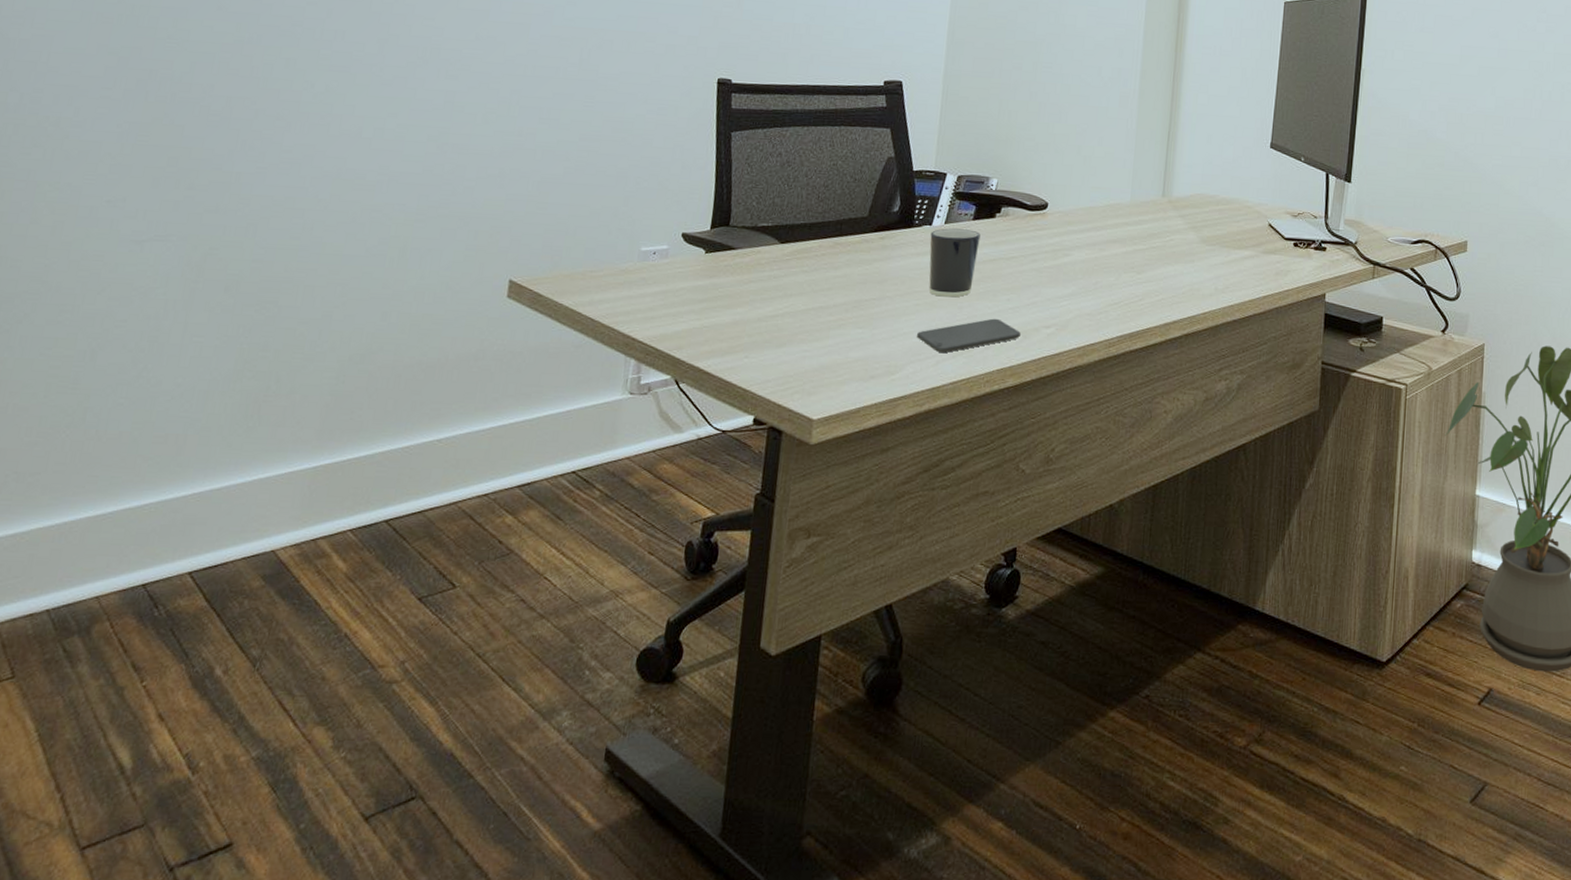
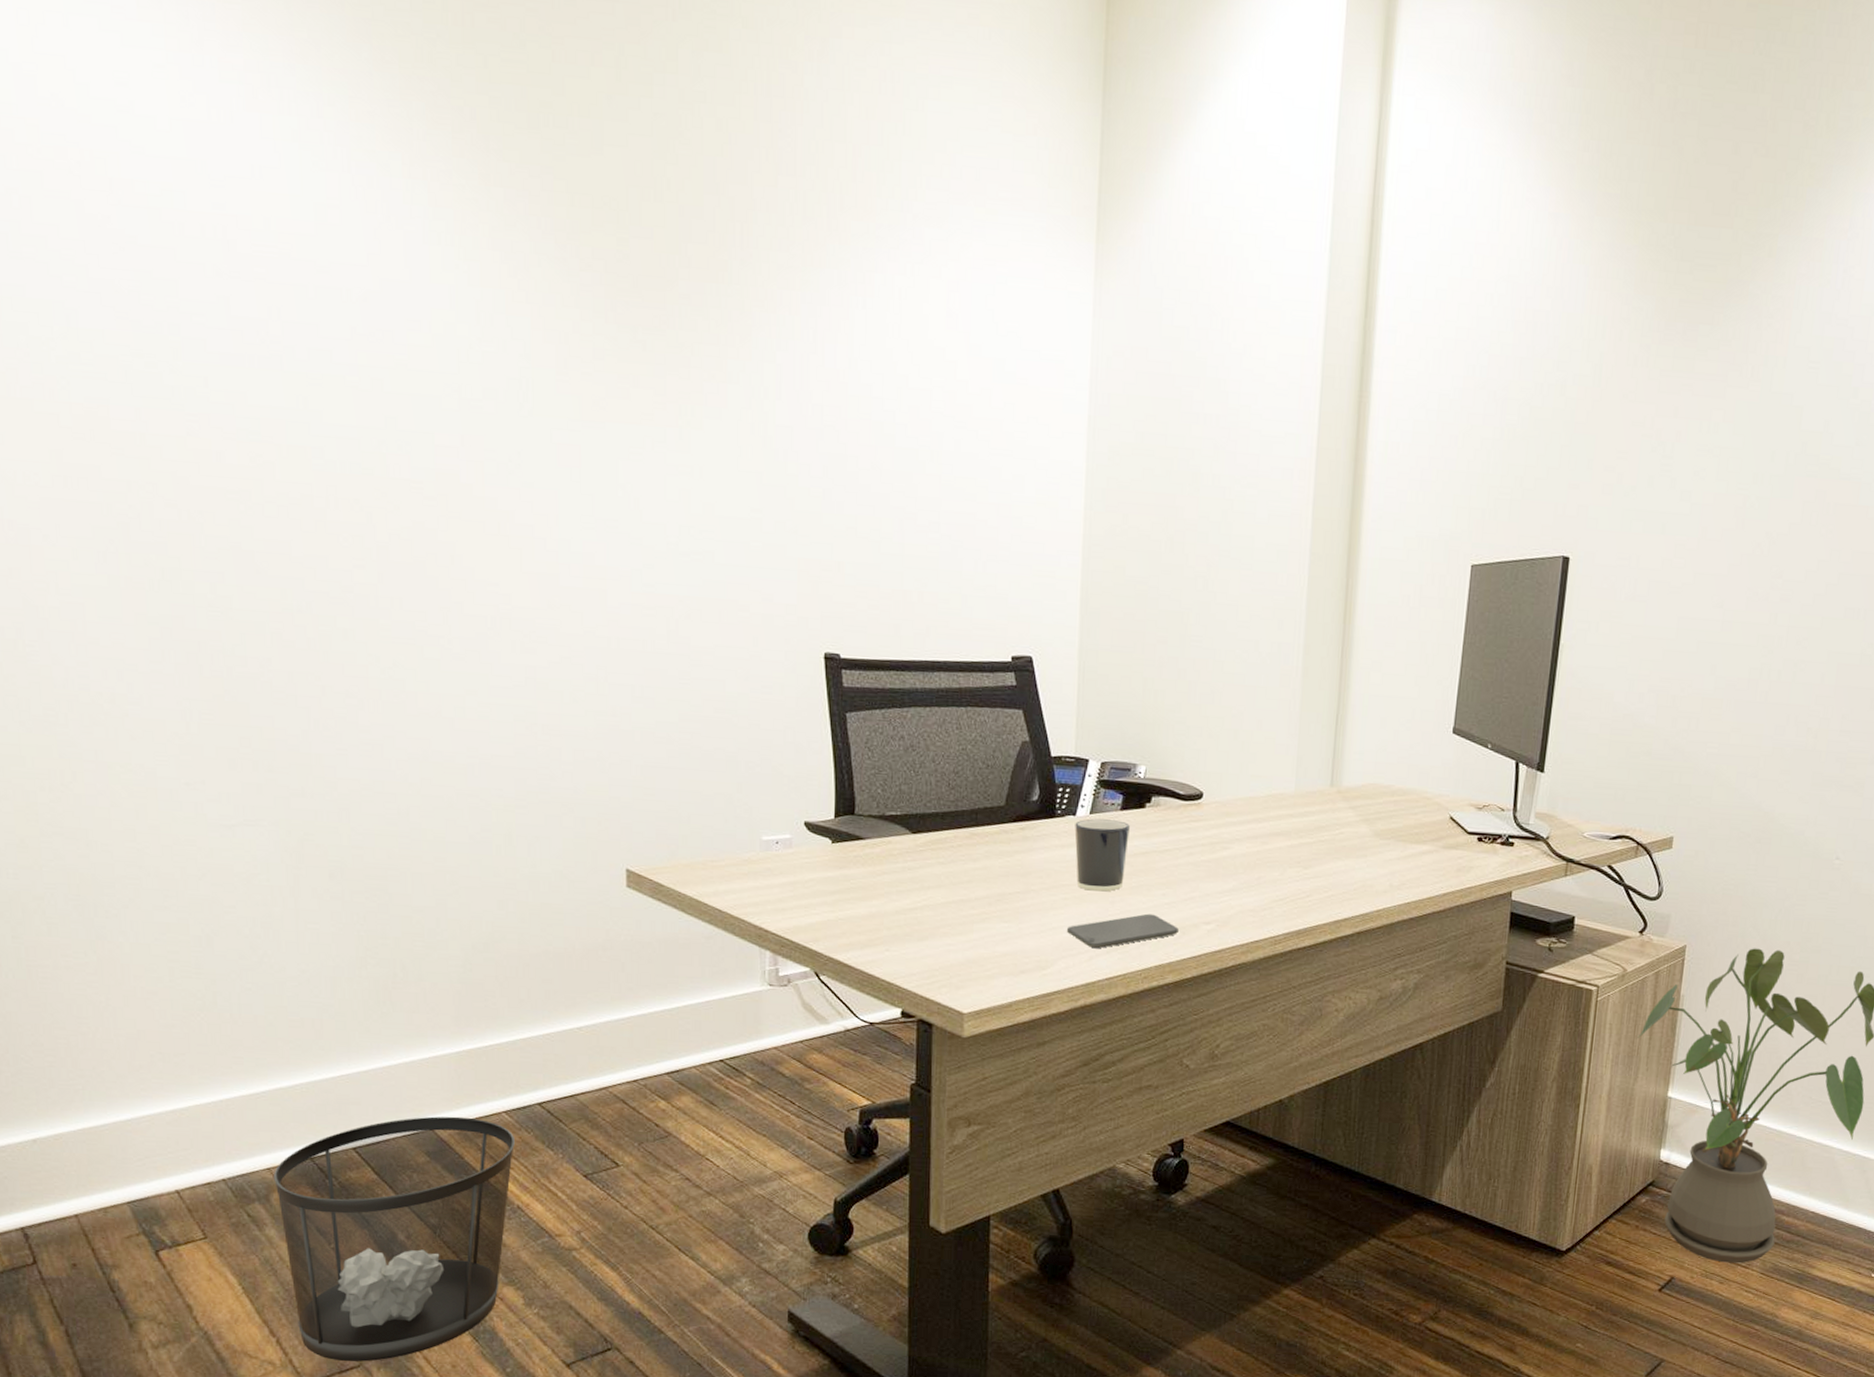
waste bin: none [87,535,356,820] -> present [274,1116,516,1362]

